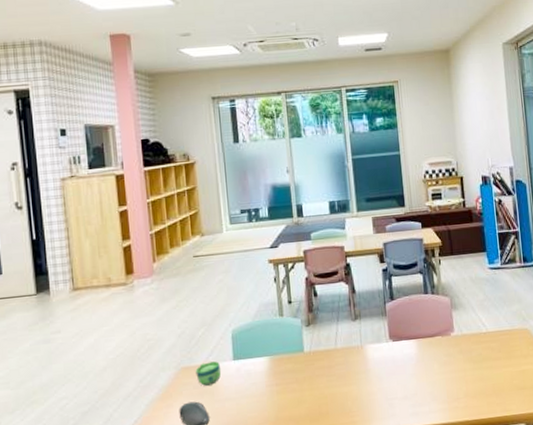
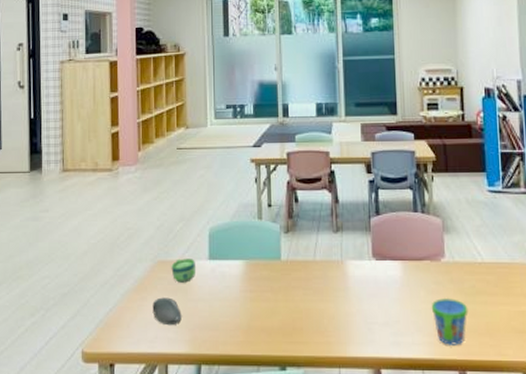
snack cup: none [444,367,477,409] -> present [431,297,469,345]

